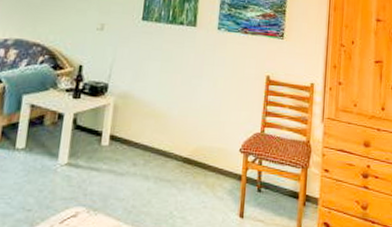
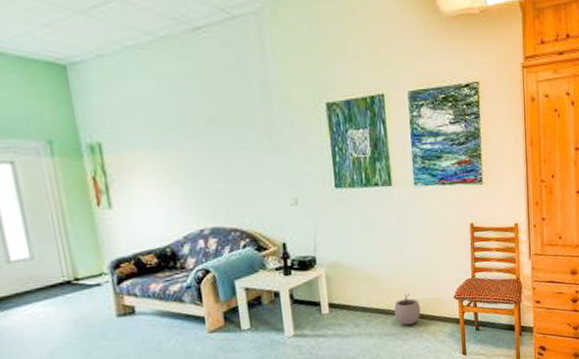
plant pot: none [175,138,204,173] -> present [394,293,421,326]

